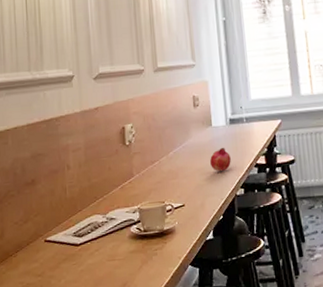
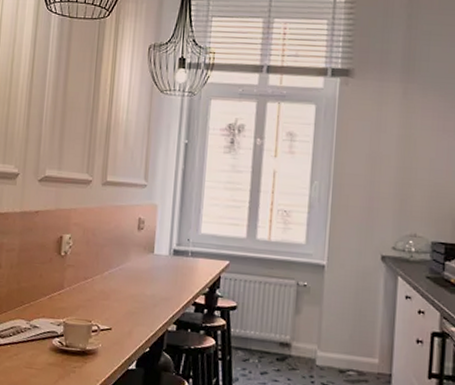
fruit: present [209,147,231,172] -> none [144,277,168,303]

